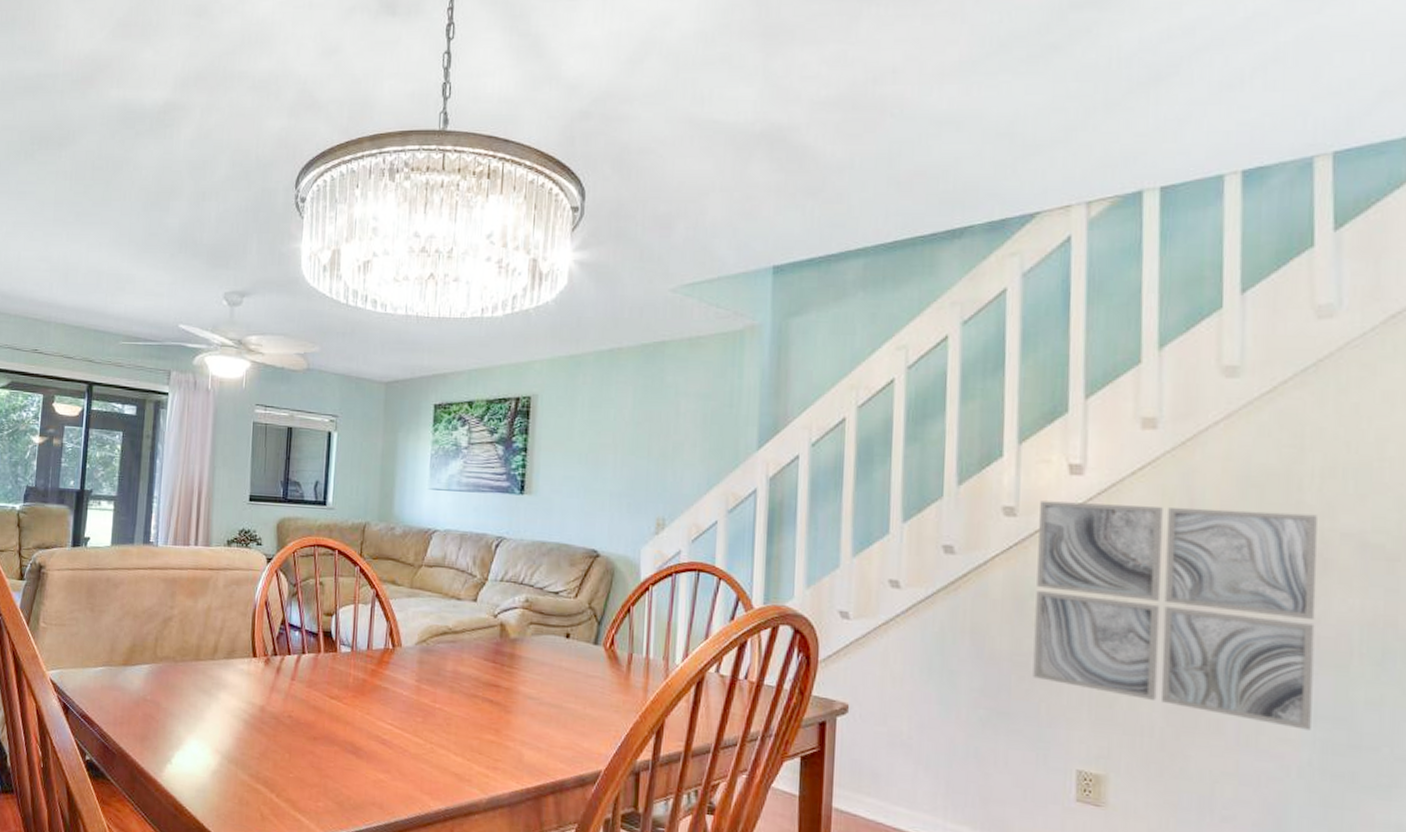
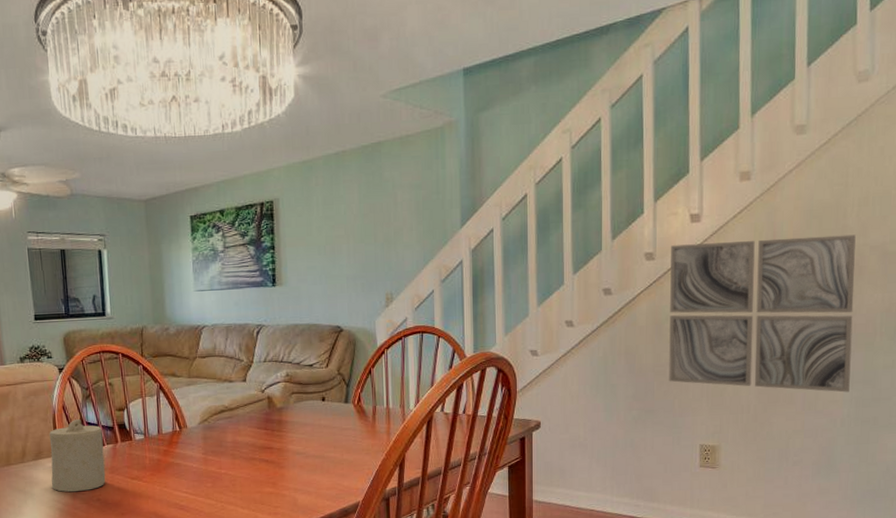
candle: none [239,618,305,704] -> present [49,418,106,492]

